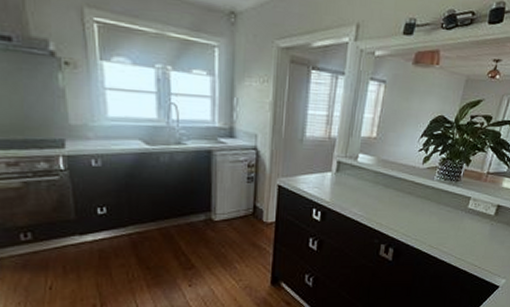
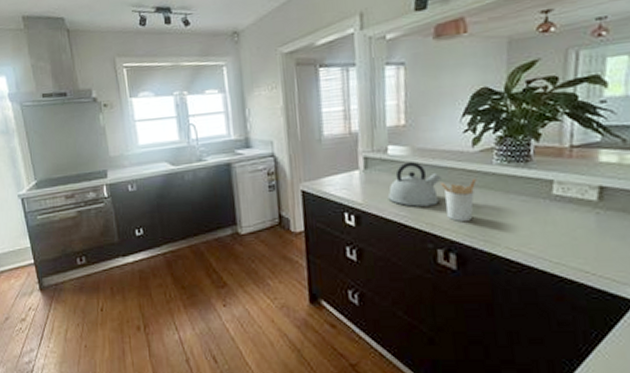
kettle: none [351,170,395,209] -> present [387,162,442,207]
utensil holder: none [392,189,420,224] -> present [440,178,477,223]

